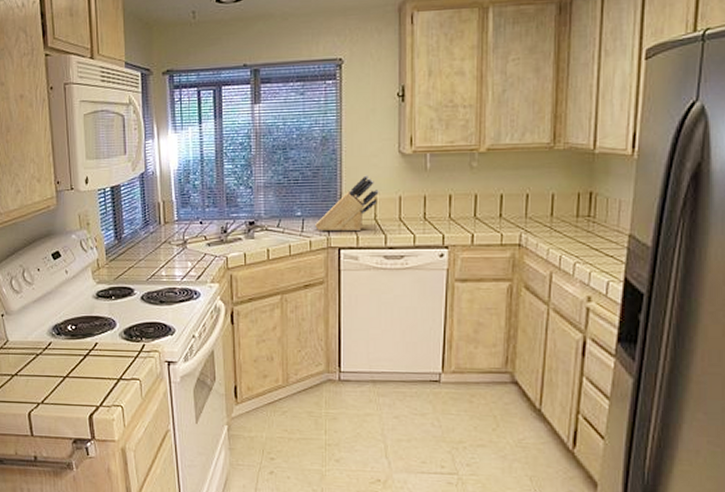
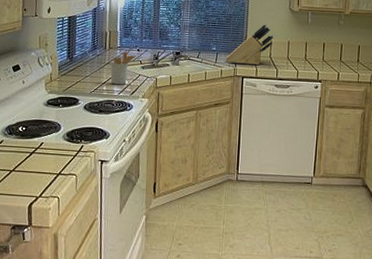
utensil holder: none [168,226,199,268] -> present [110,52,136,85]

